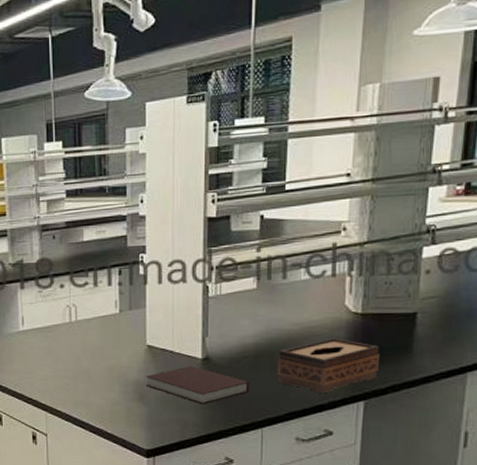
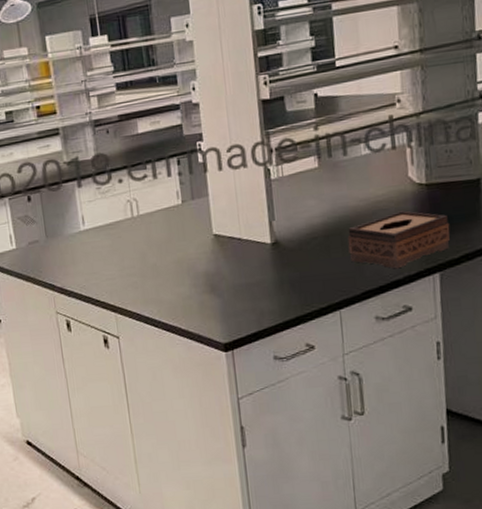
notebook: present [145,366,249,404] -> none [215,252,323,291]

